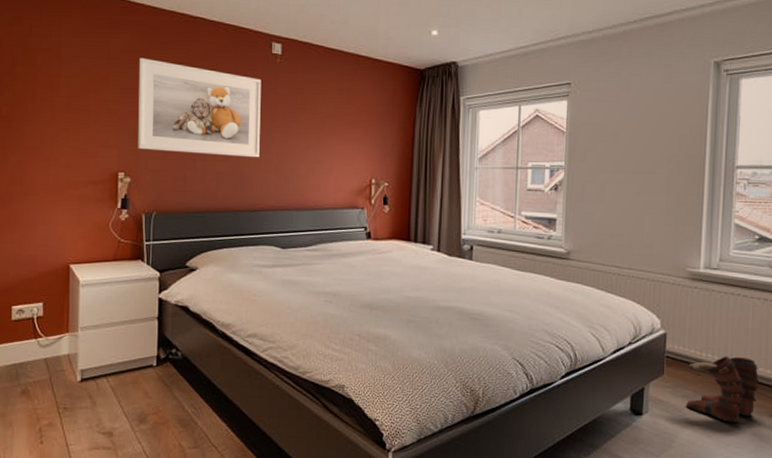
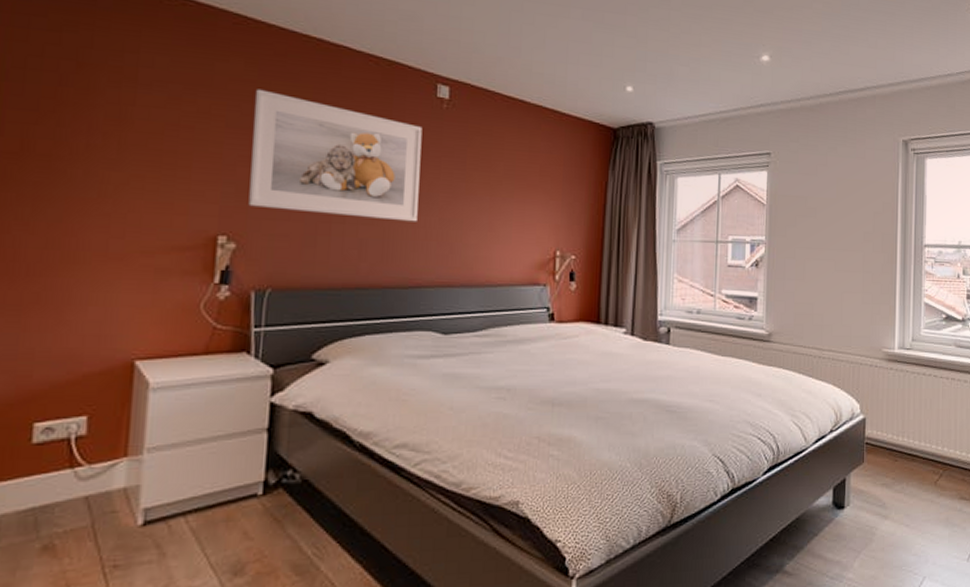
boots: present [686,356,759,423] -> none [885,439,949,509]

